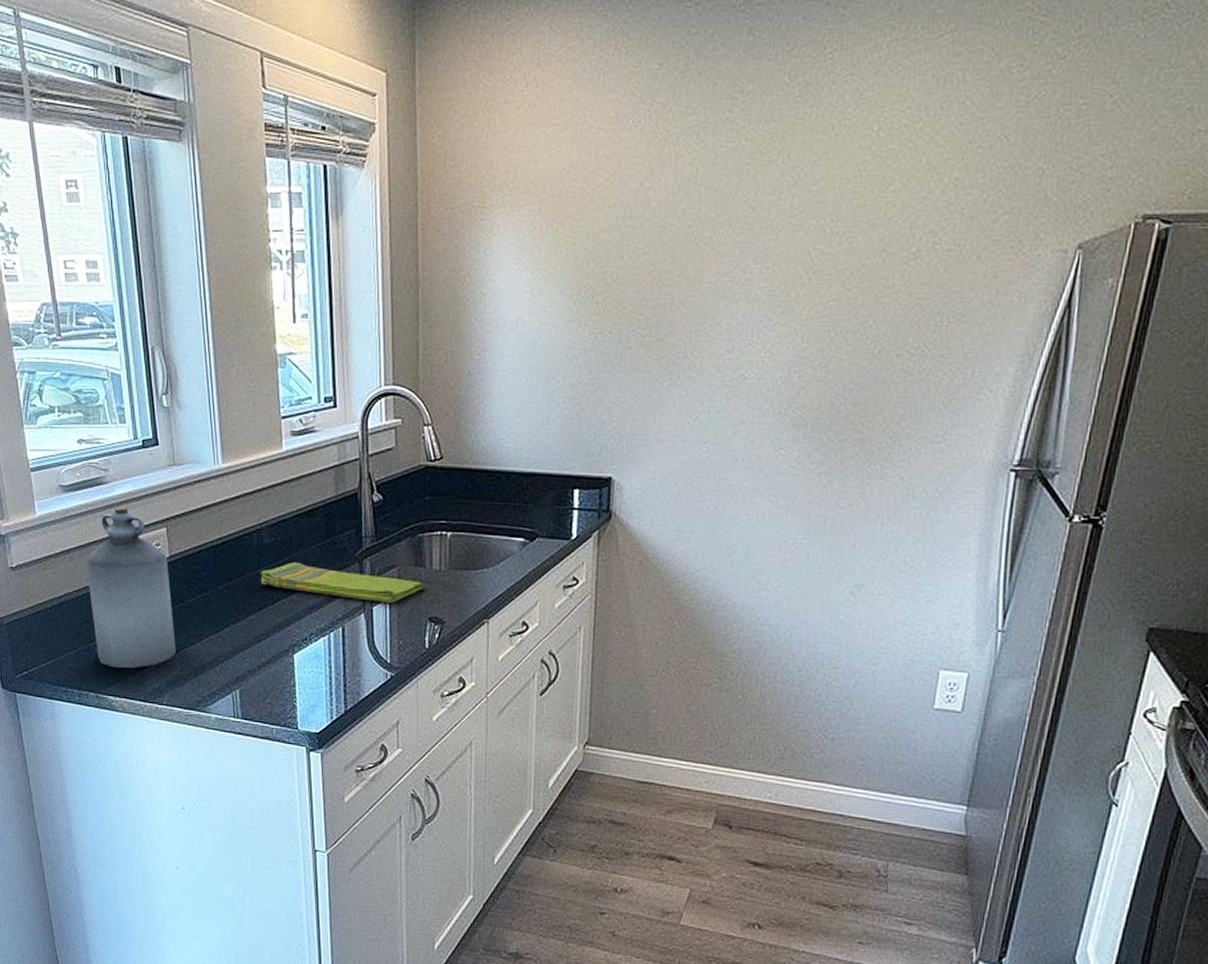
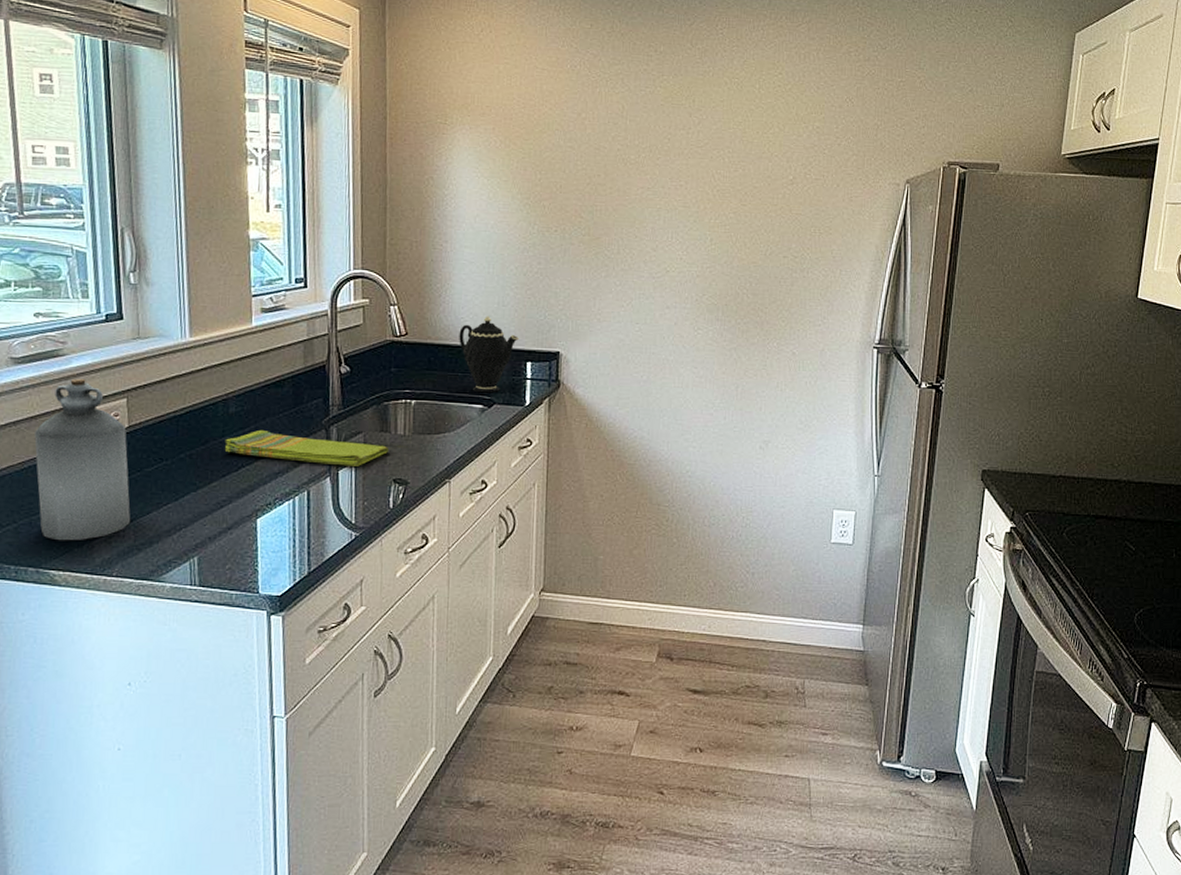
teapot: none [498,436,566,525] -> present [459,316,520,393]

